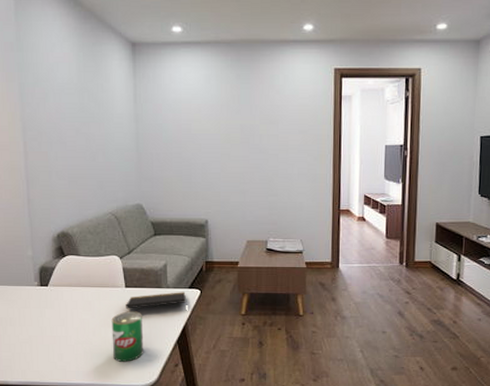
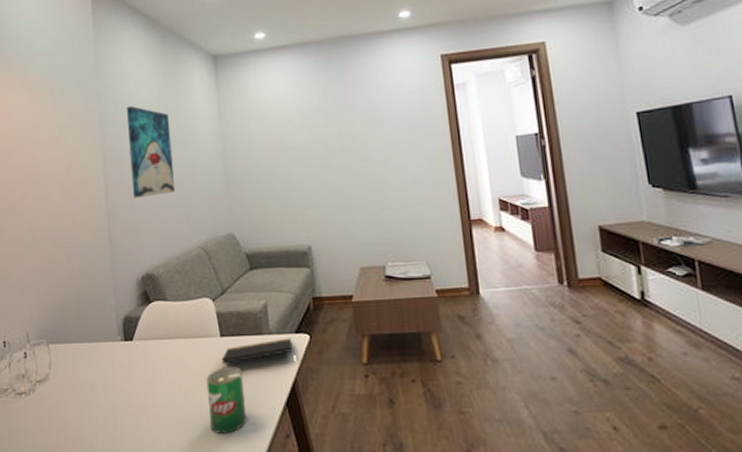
wall art: none [46,80,90,166] -> present [126,105,175,198]

